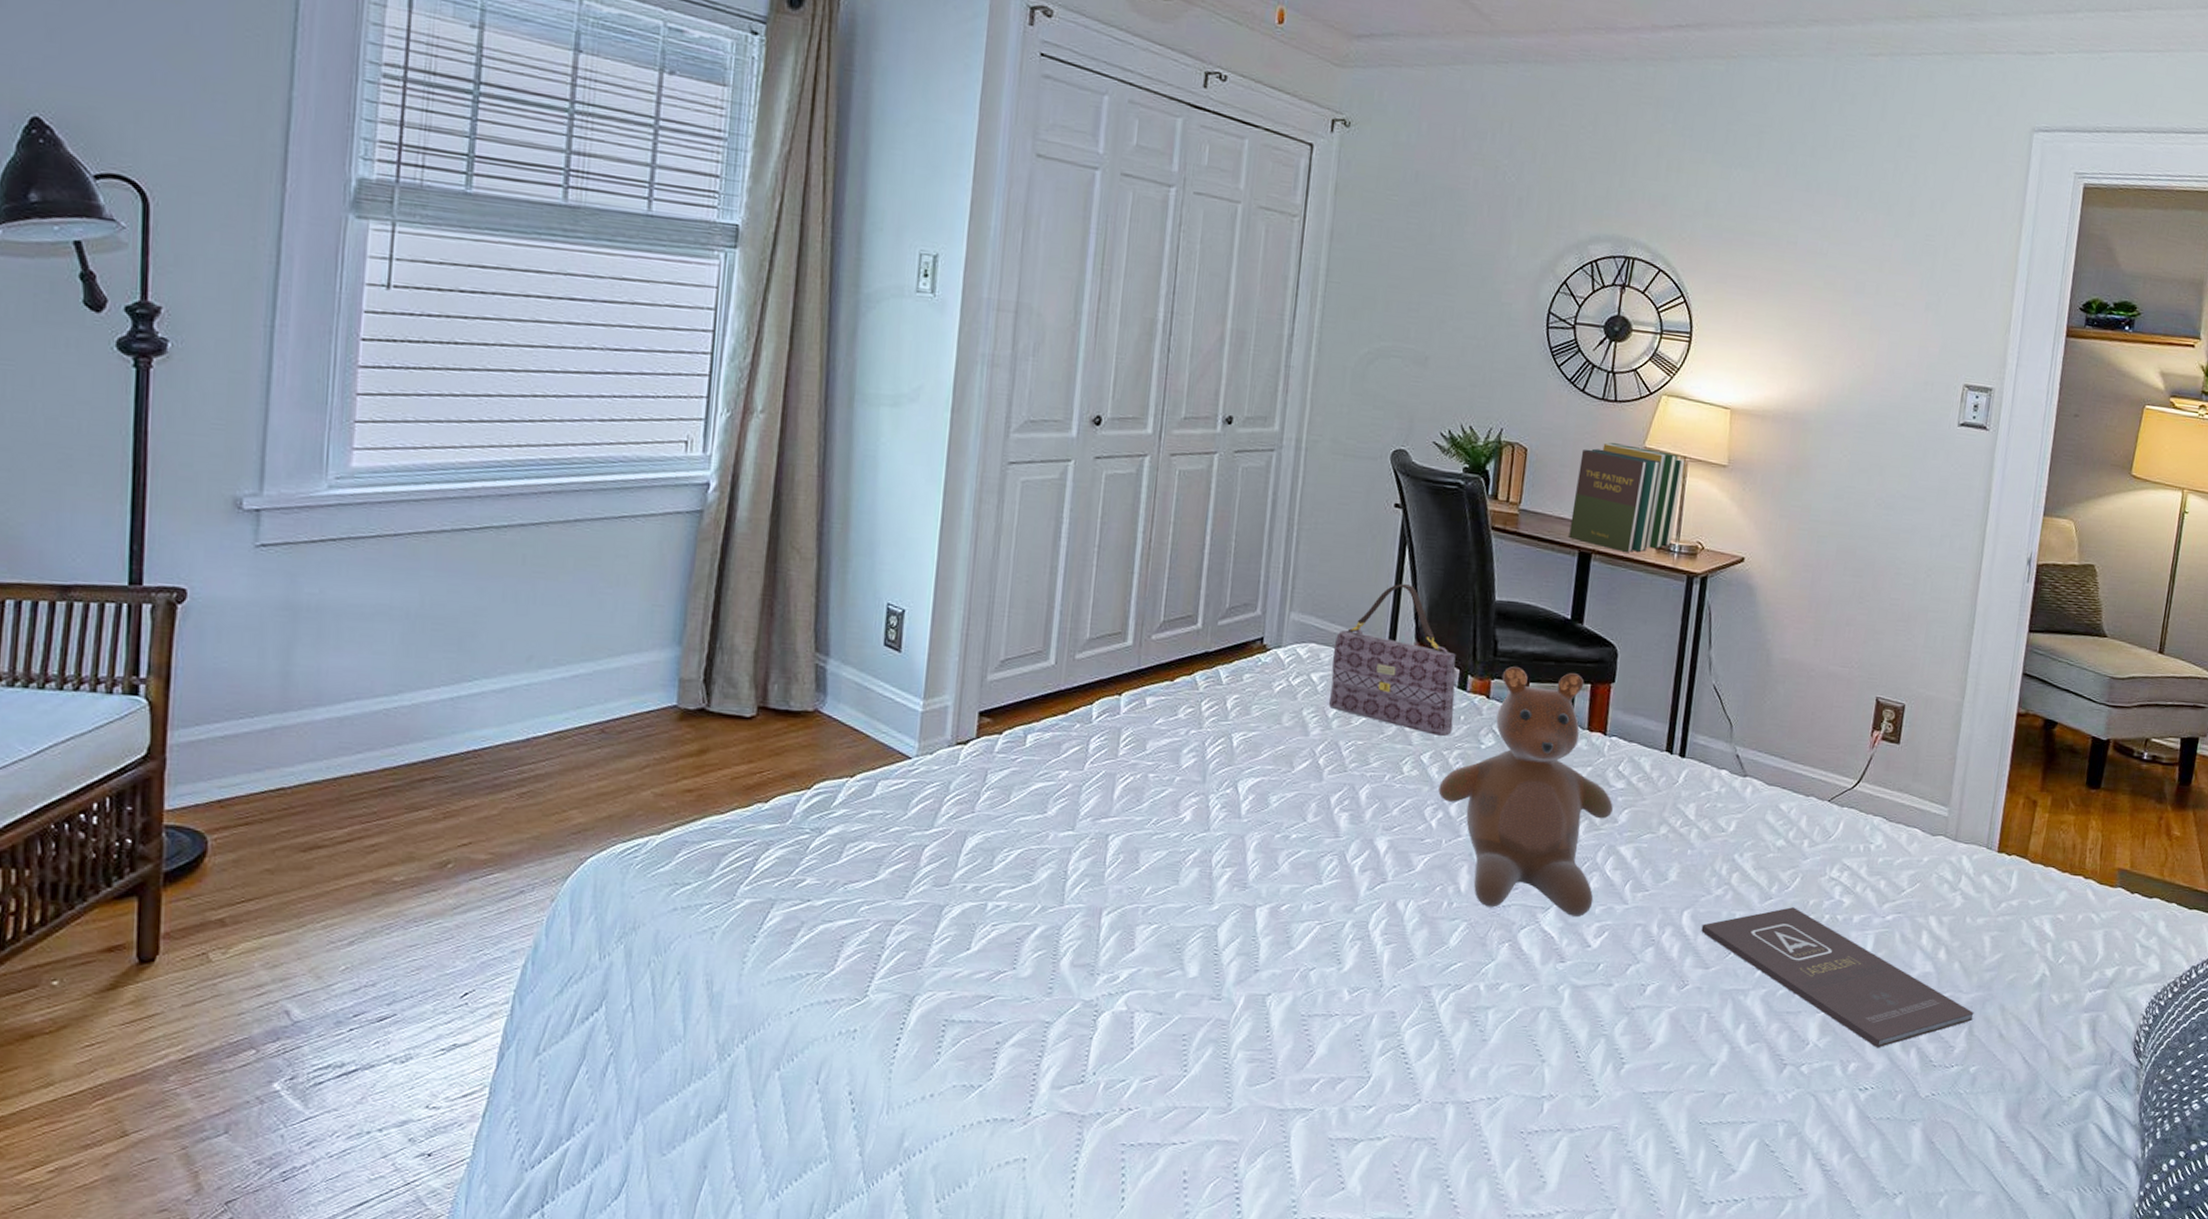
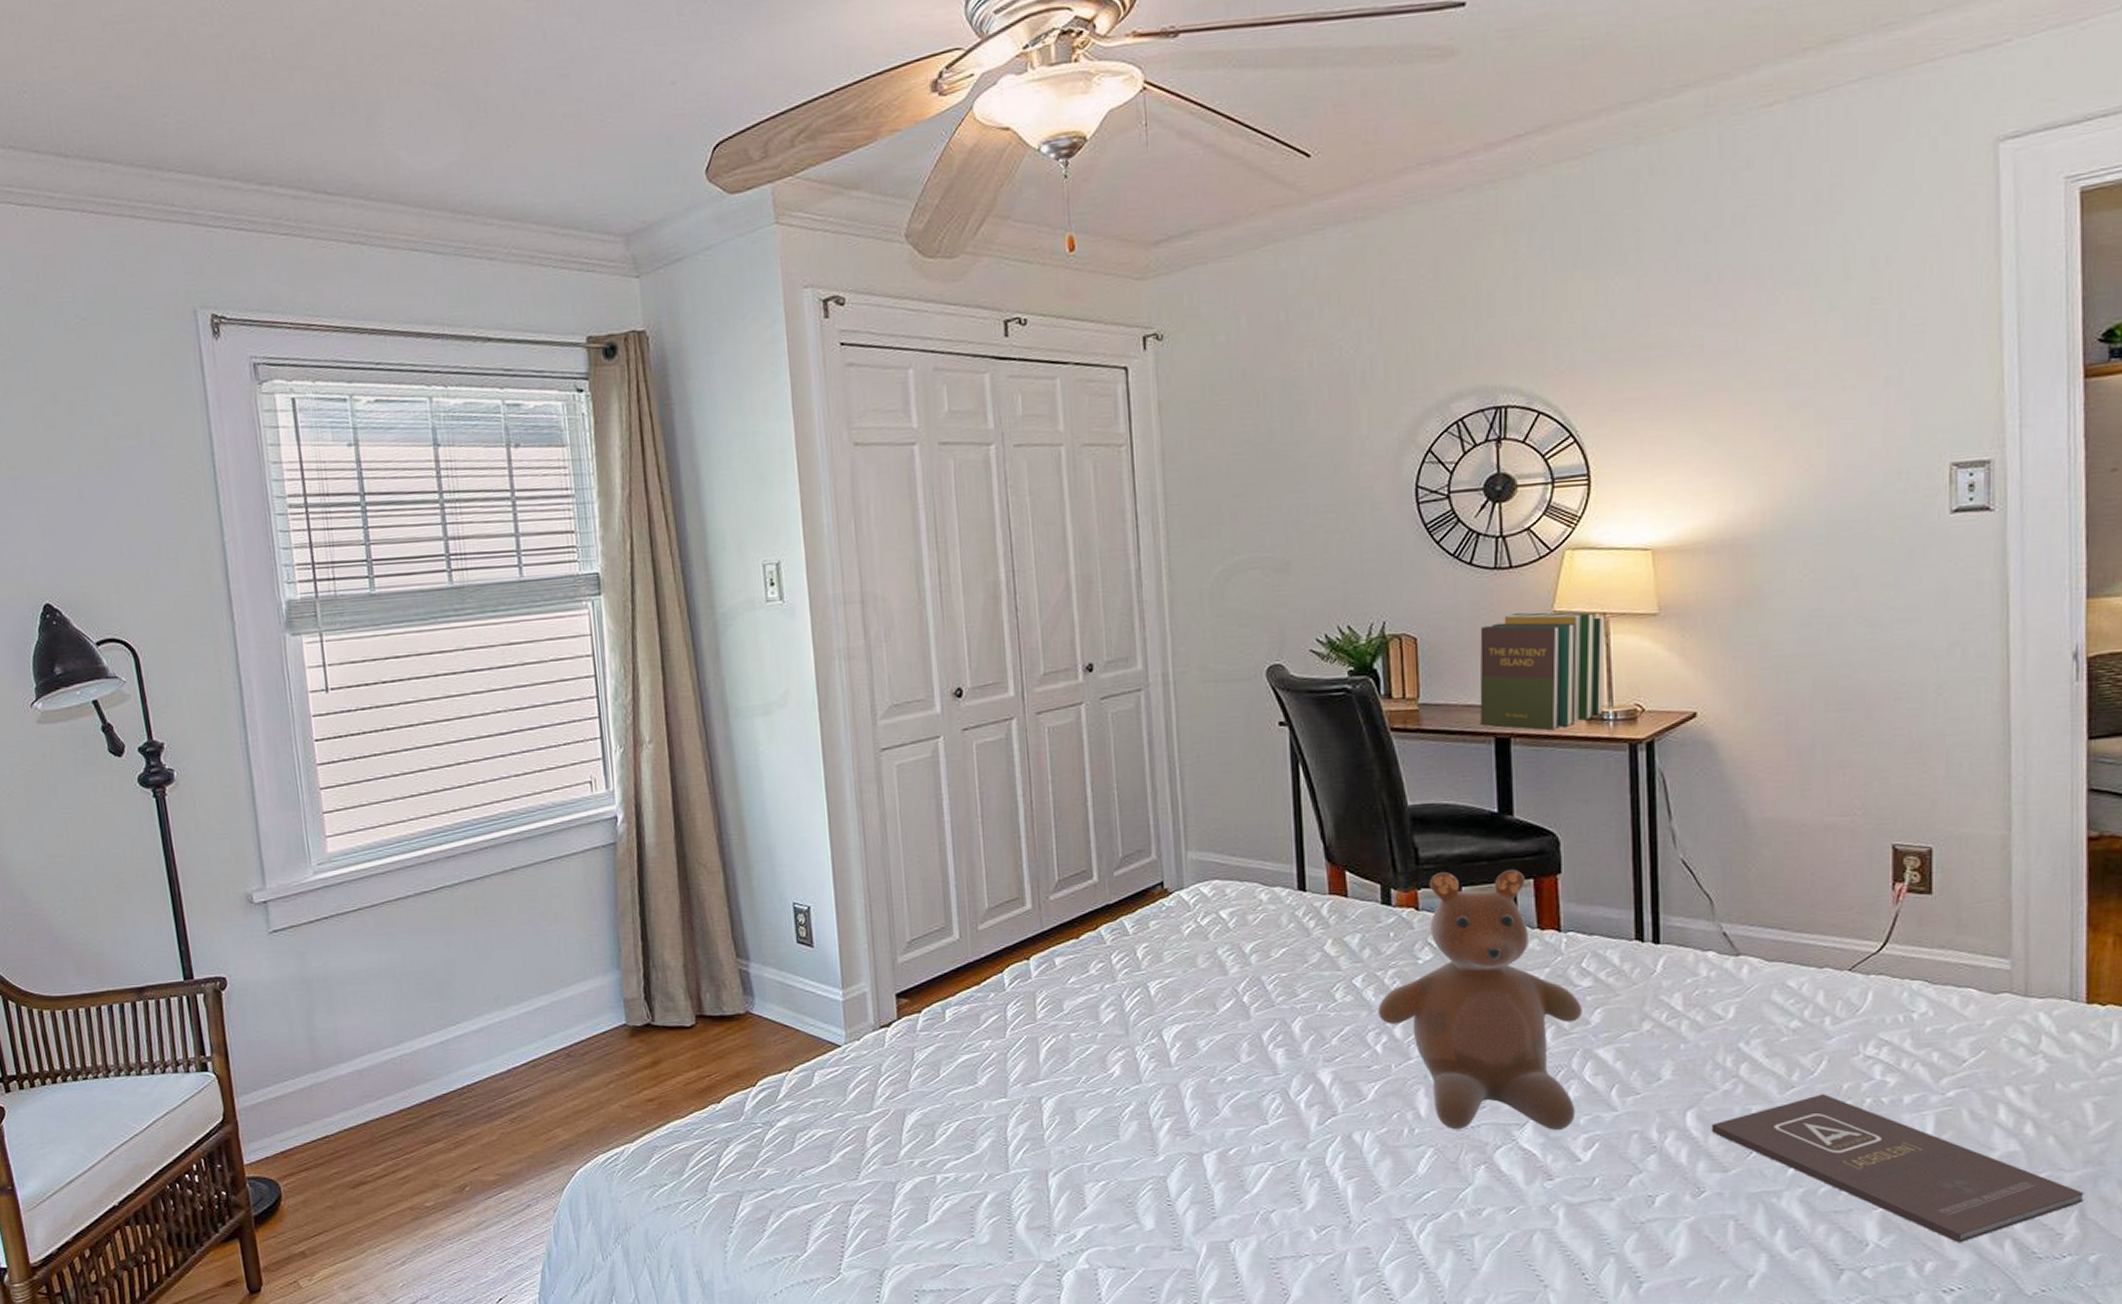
handbag: present [1328,584,1456,737] -> none [1238,804,1382,958]

